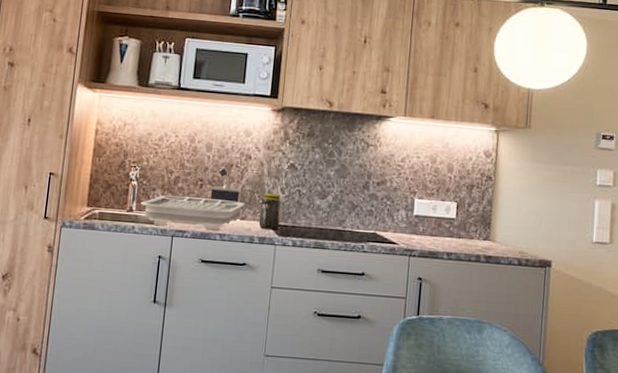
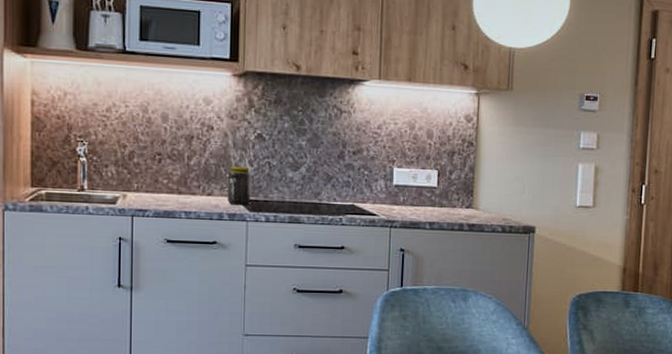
dish rack: present [140,195,246,231] -> none [92,172,211,208]
perfume bottle: present [210,167,241,221] -> none [171,140,205,198]

